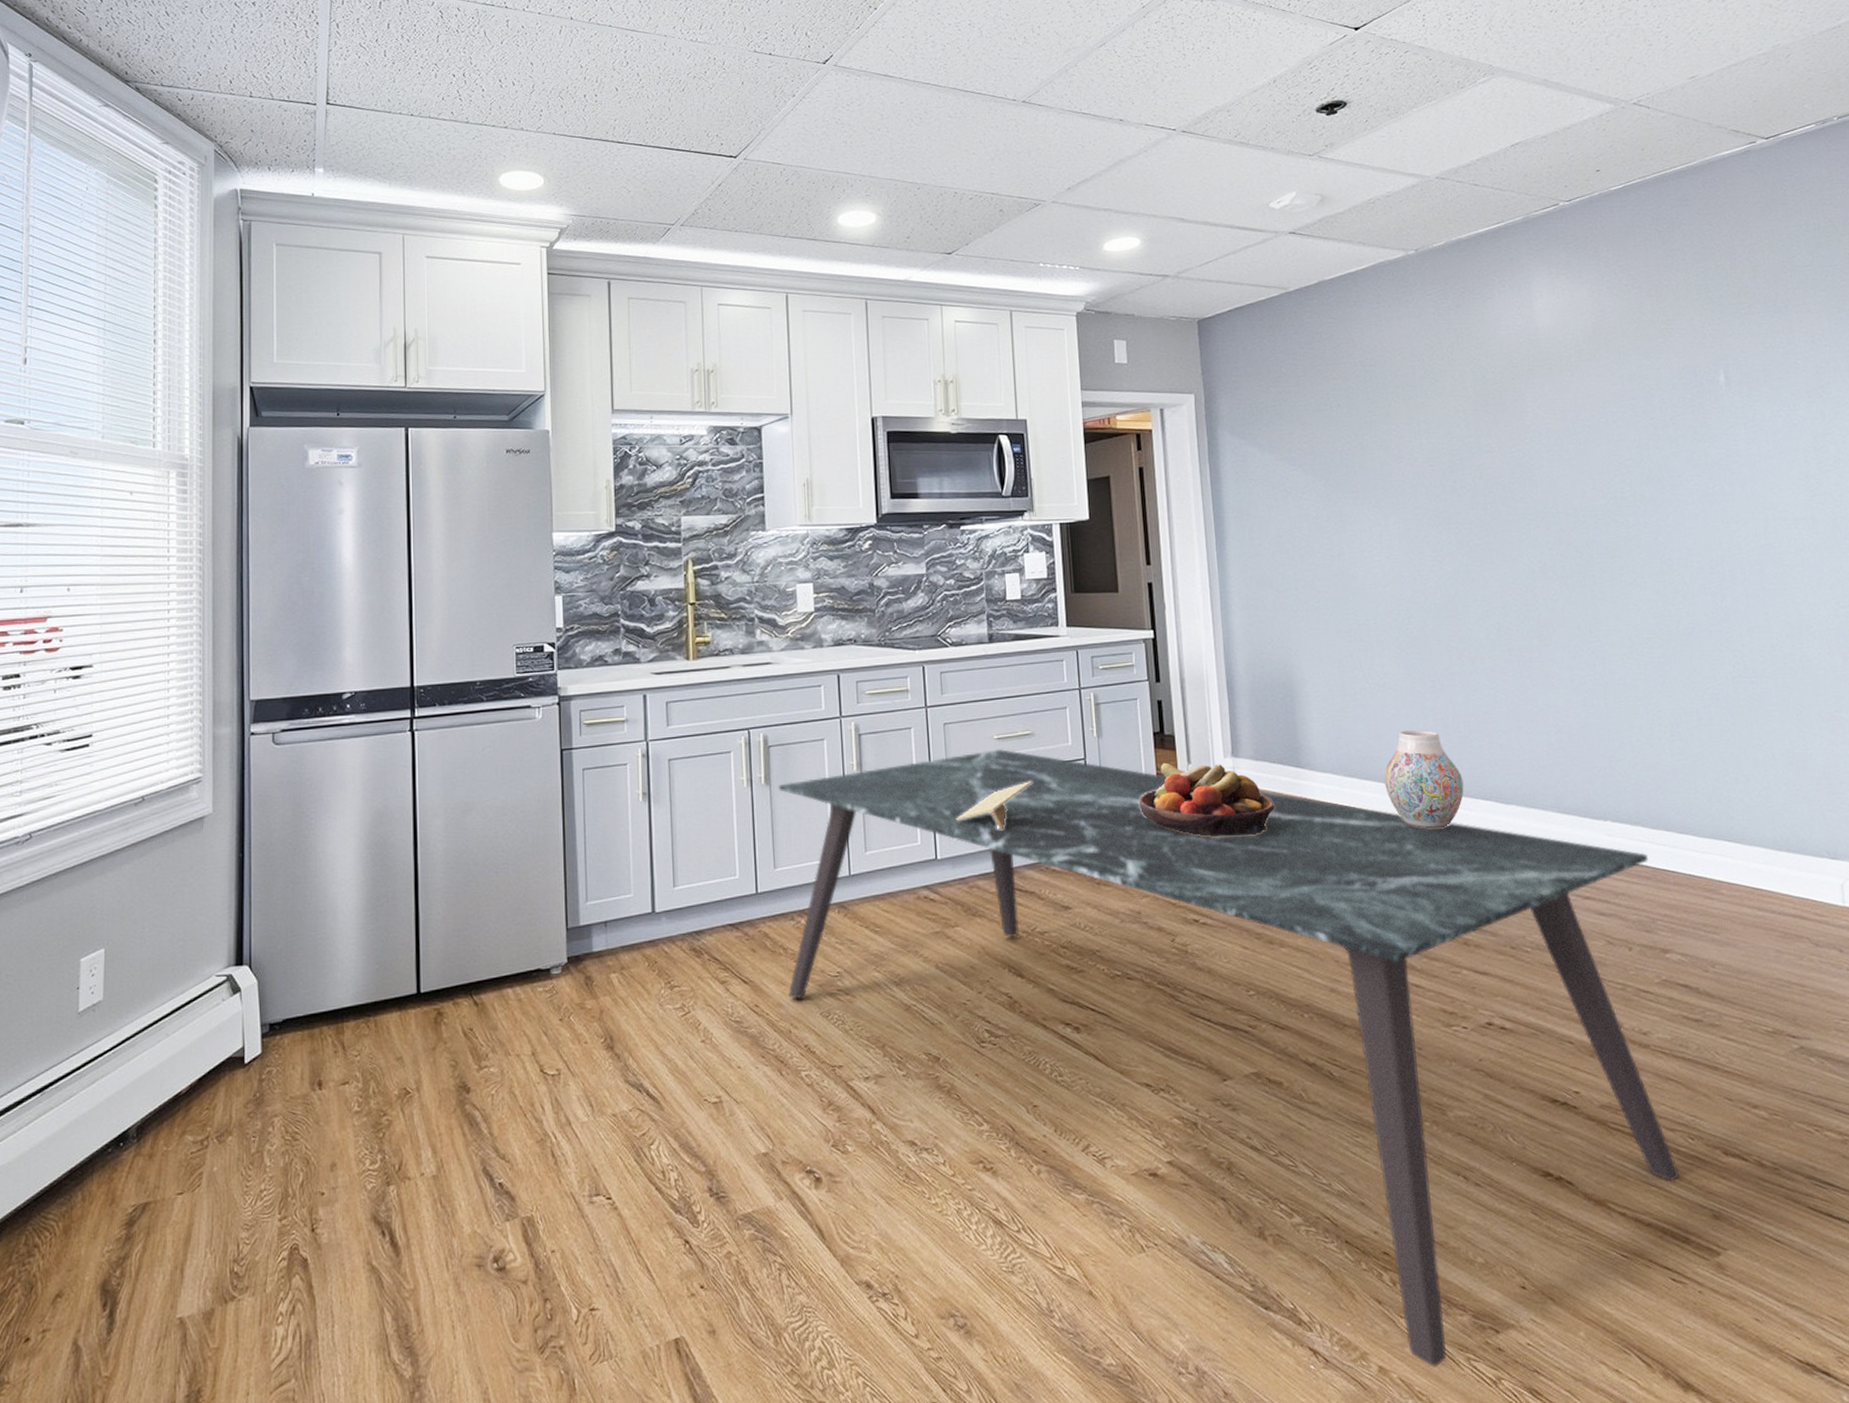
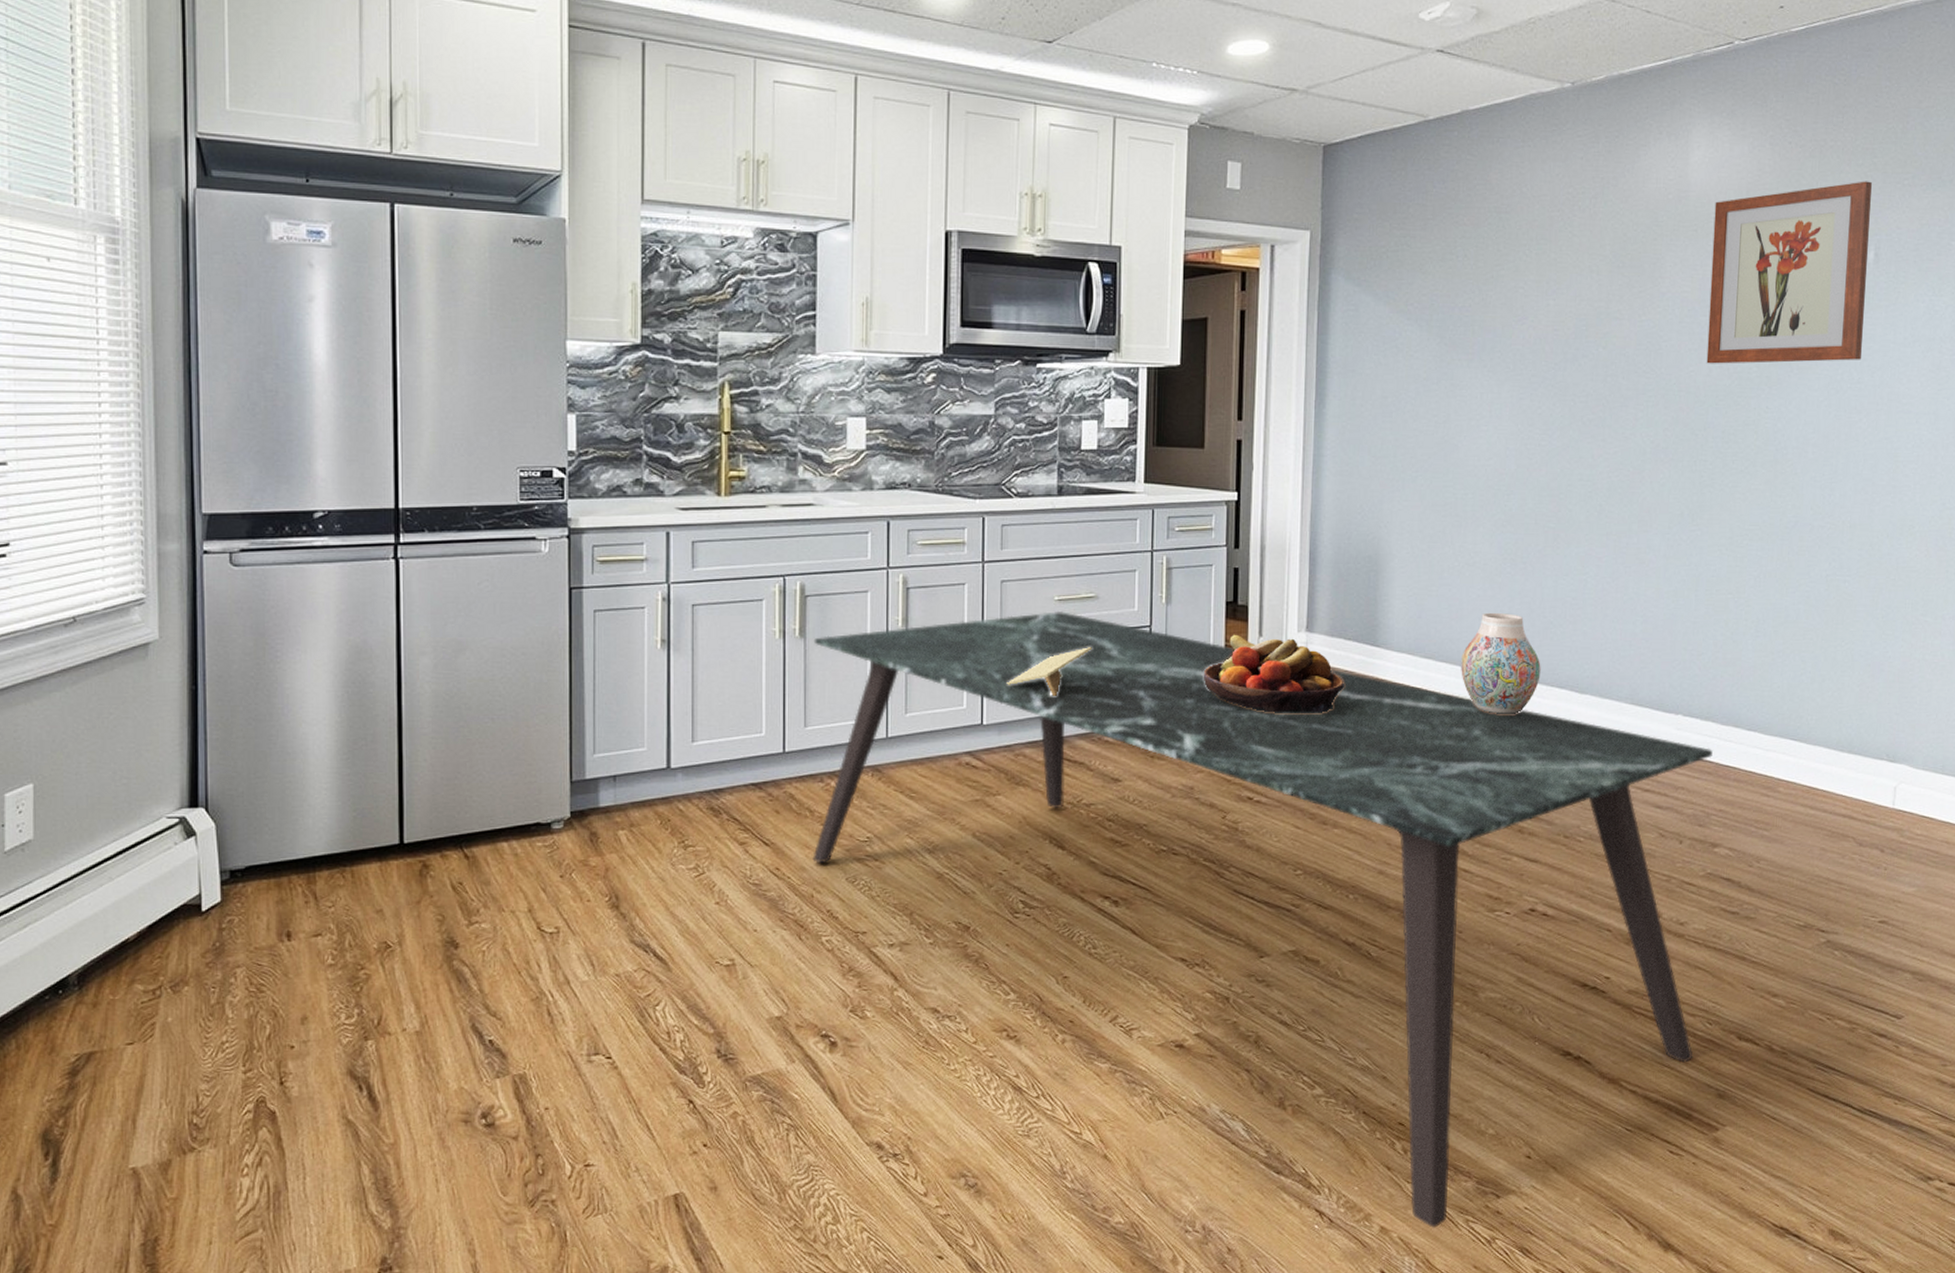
wall art: none [1564,313,1729,487] -> present [1706,181,1872,364]

